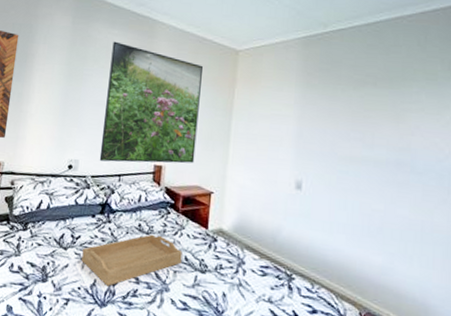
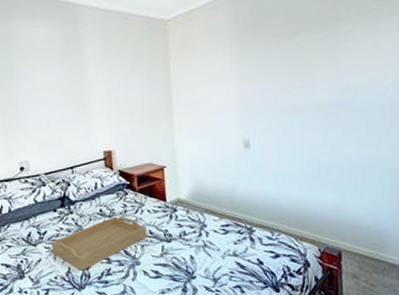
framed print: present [99,41,203,164] -> none [37,34,142,157]

